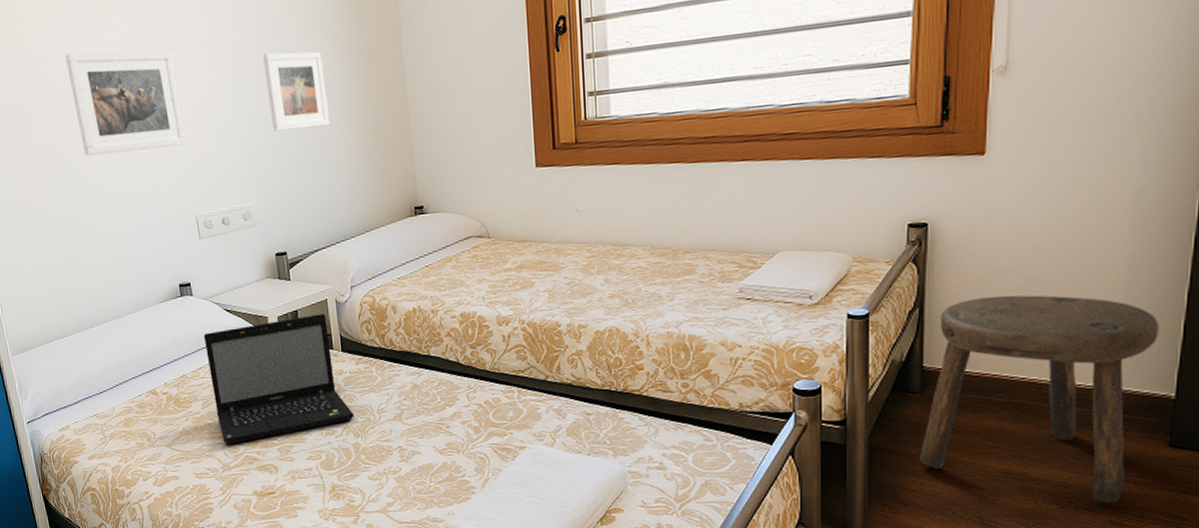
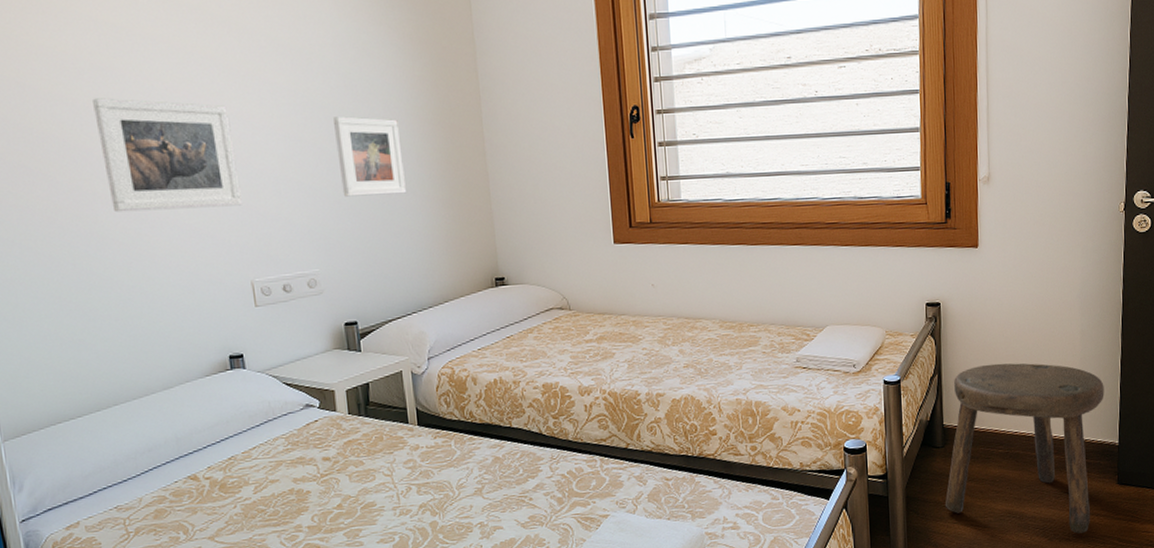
laptop: present [203,314,354,445] -> none [257,386,431,533]

